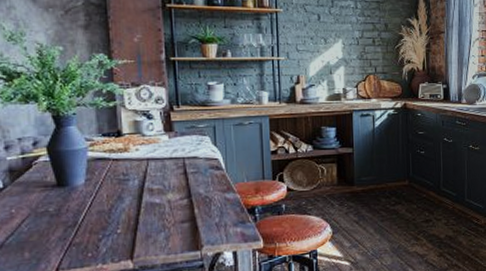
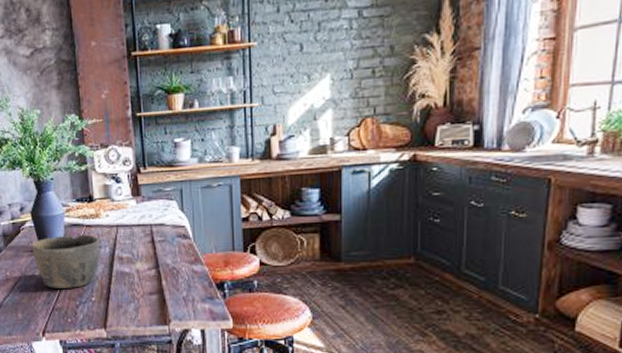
bowl: none [45,167,129,224] -> present [31,234,100,288]

